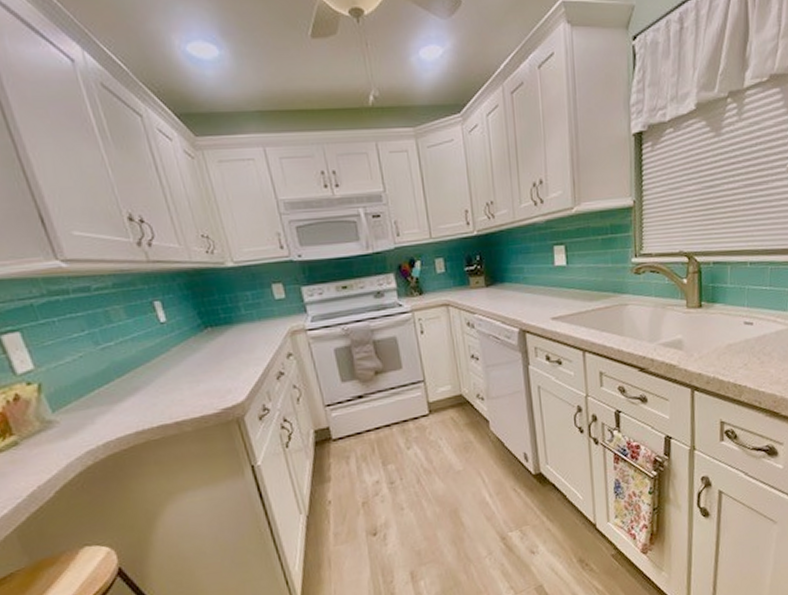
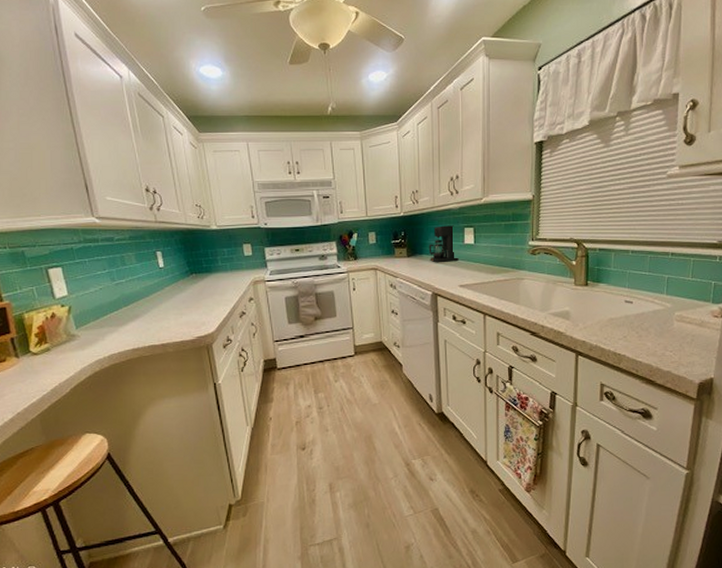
coffee maker: none [511,244,549,293] -> present [428,225,459,263]

